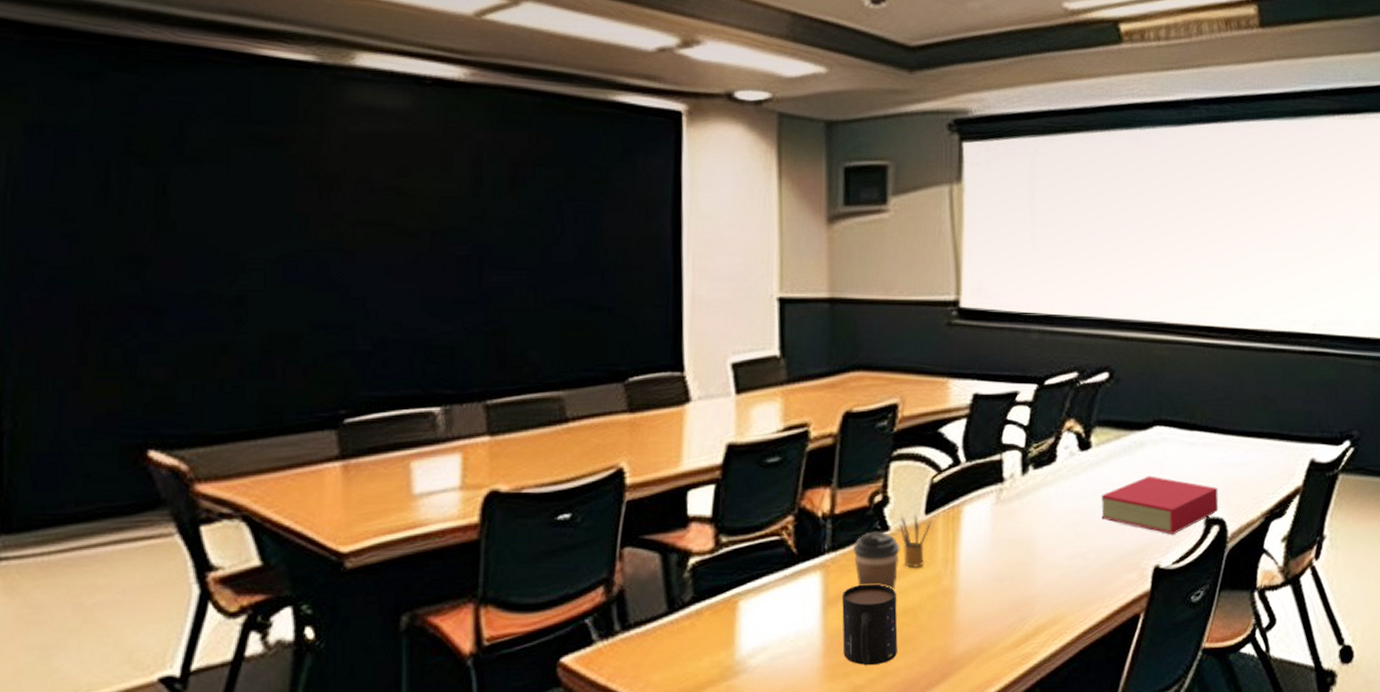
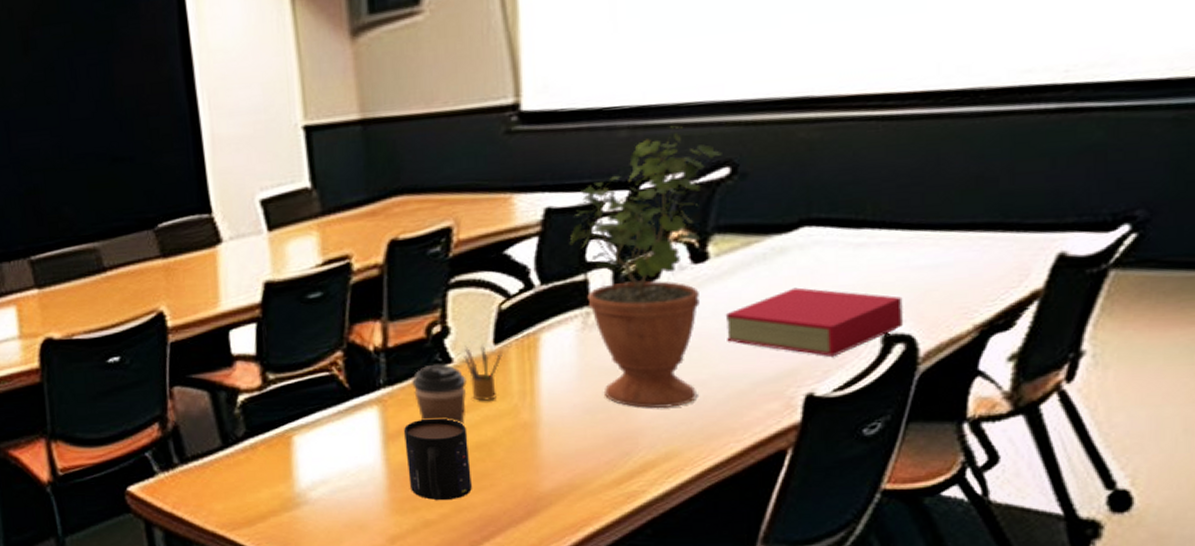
potted plant: none [990,334,1104,577] -> present [569,126,722,409]

